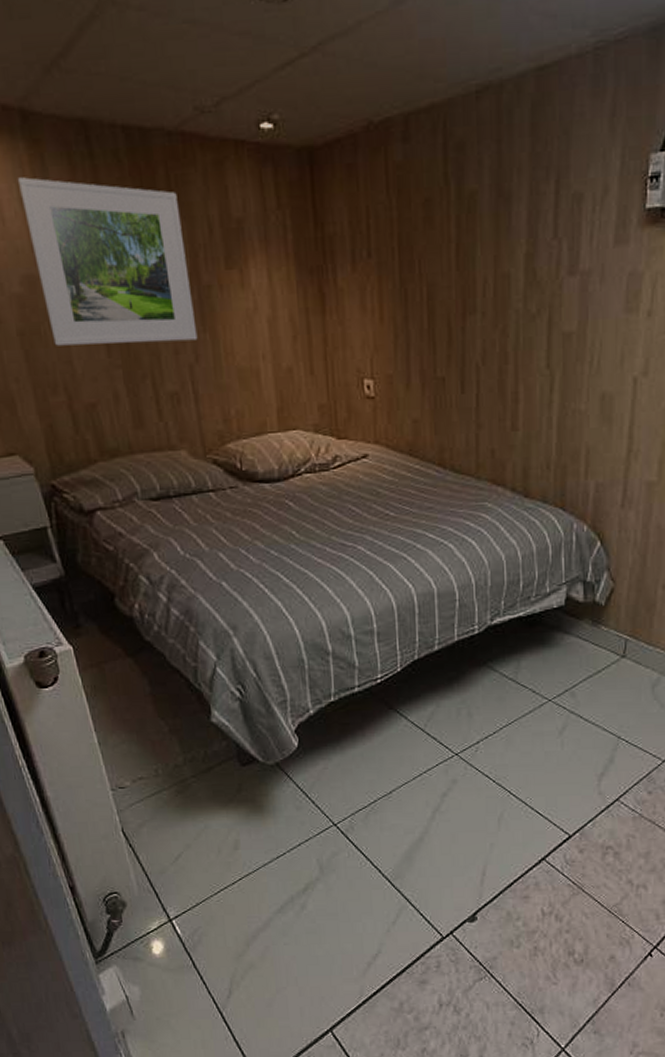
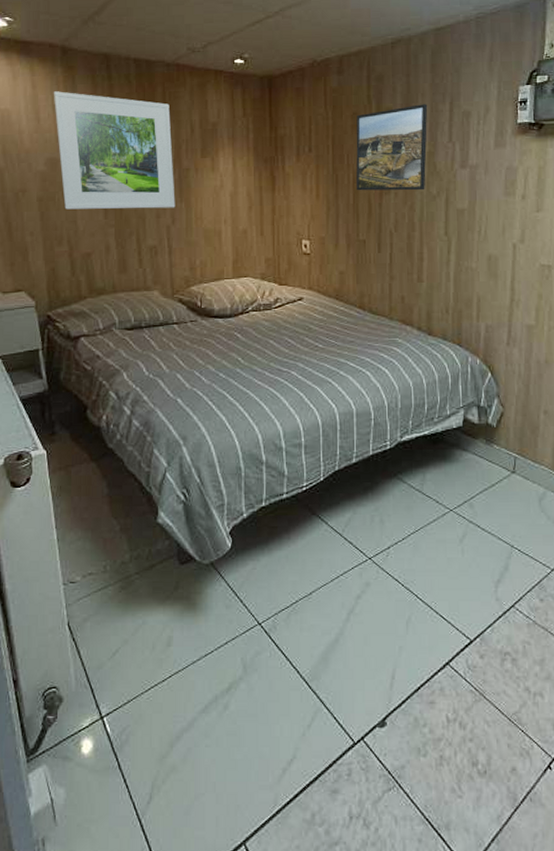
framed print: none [429,183,526,311] -> present [356,104,428,191]

